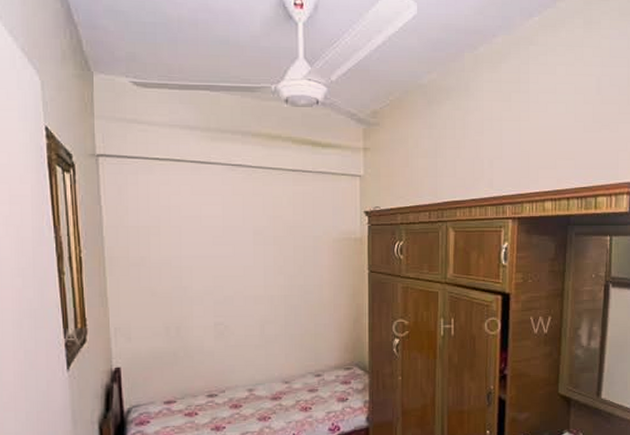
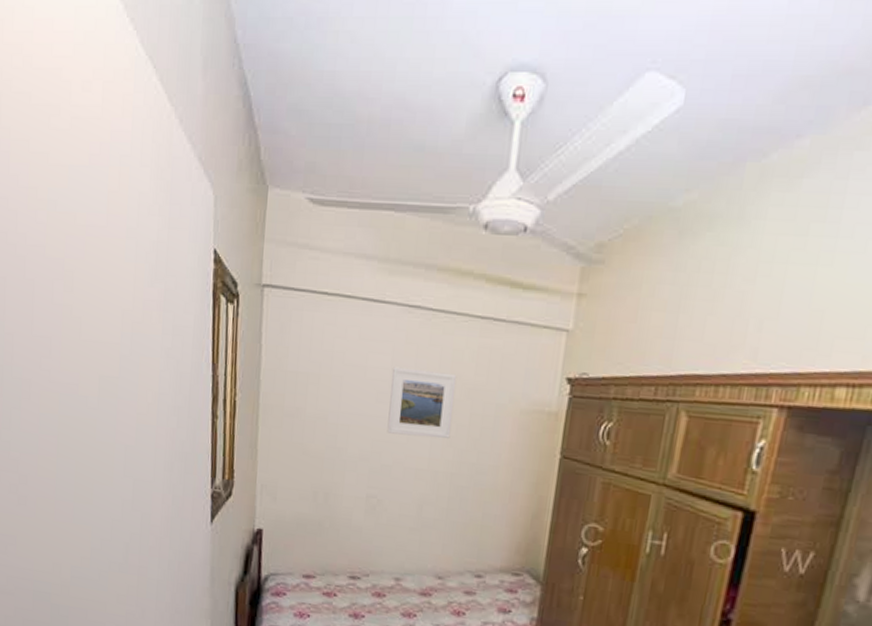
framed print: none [223,214,280,269] -> present [387,367,457,438]

